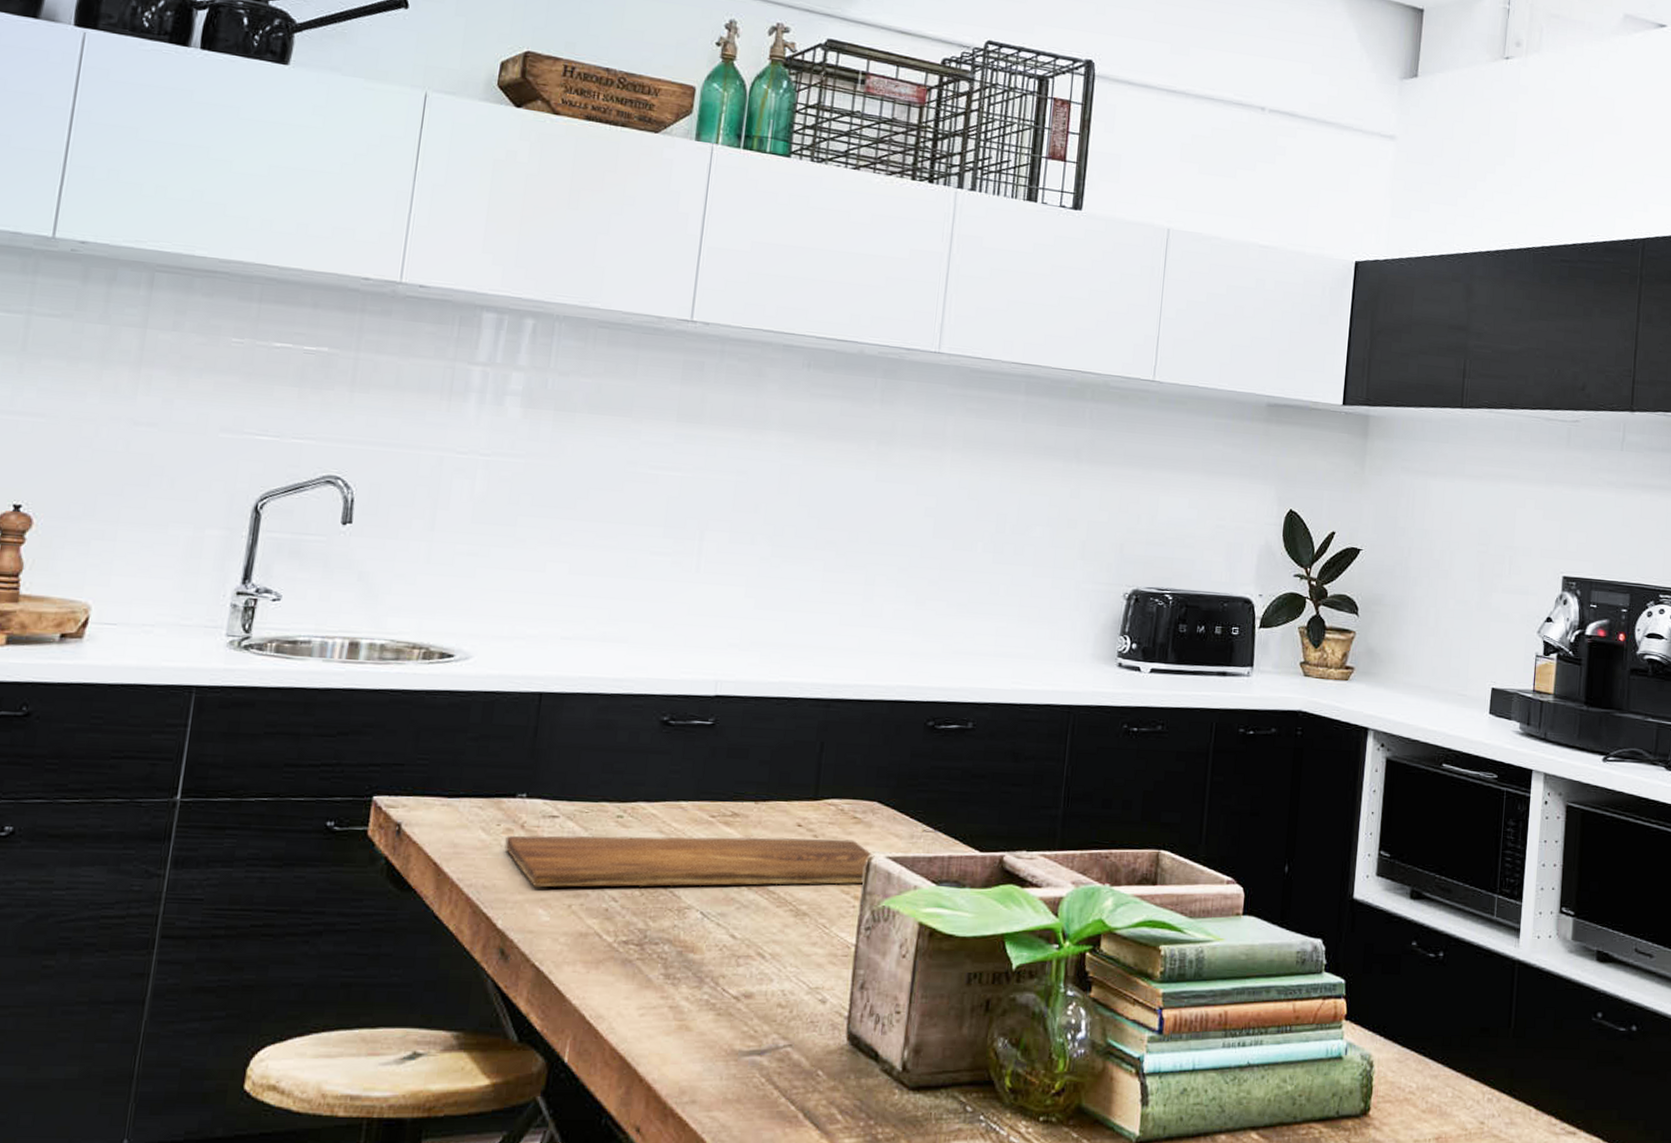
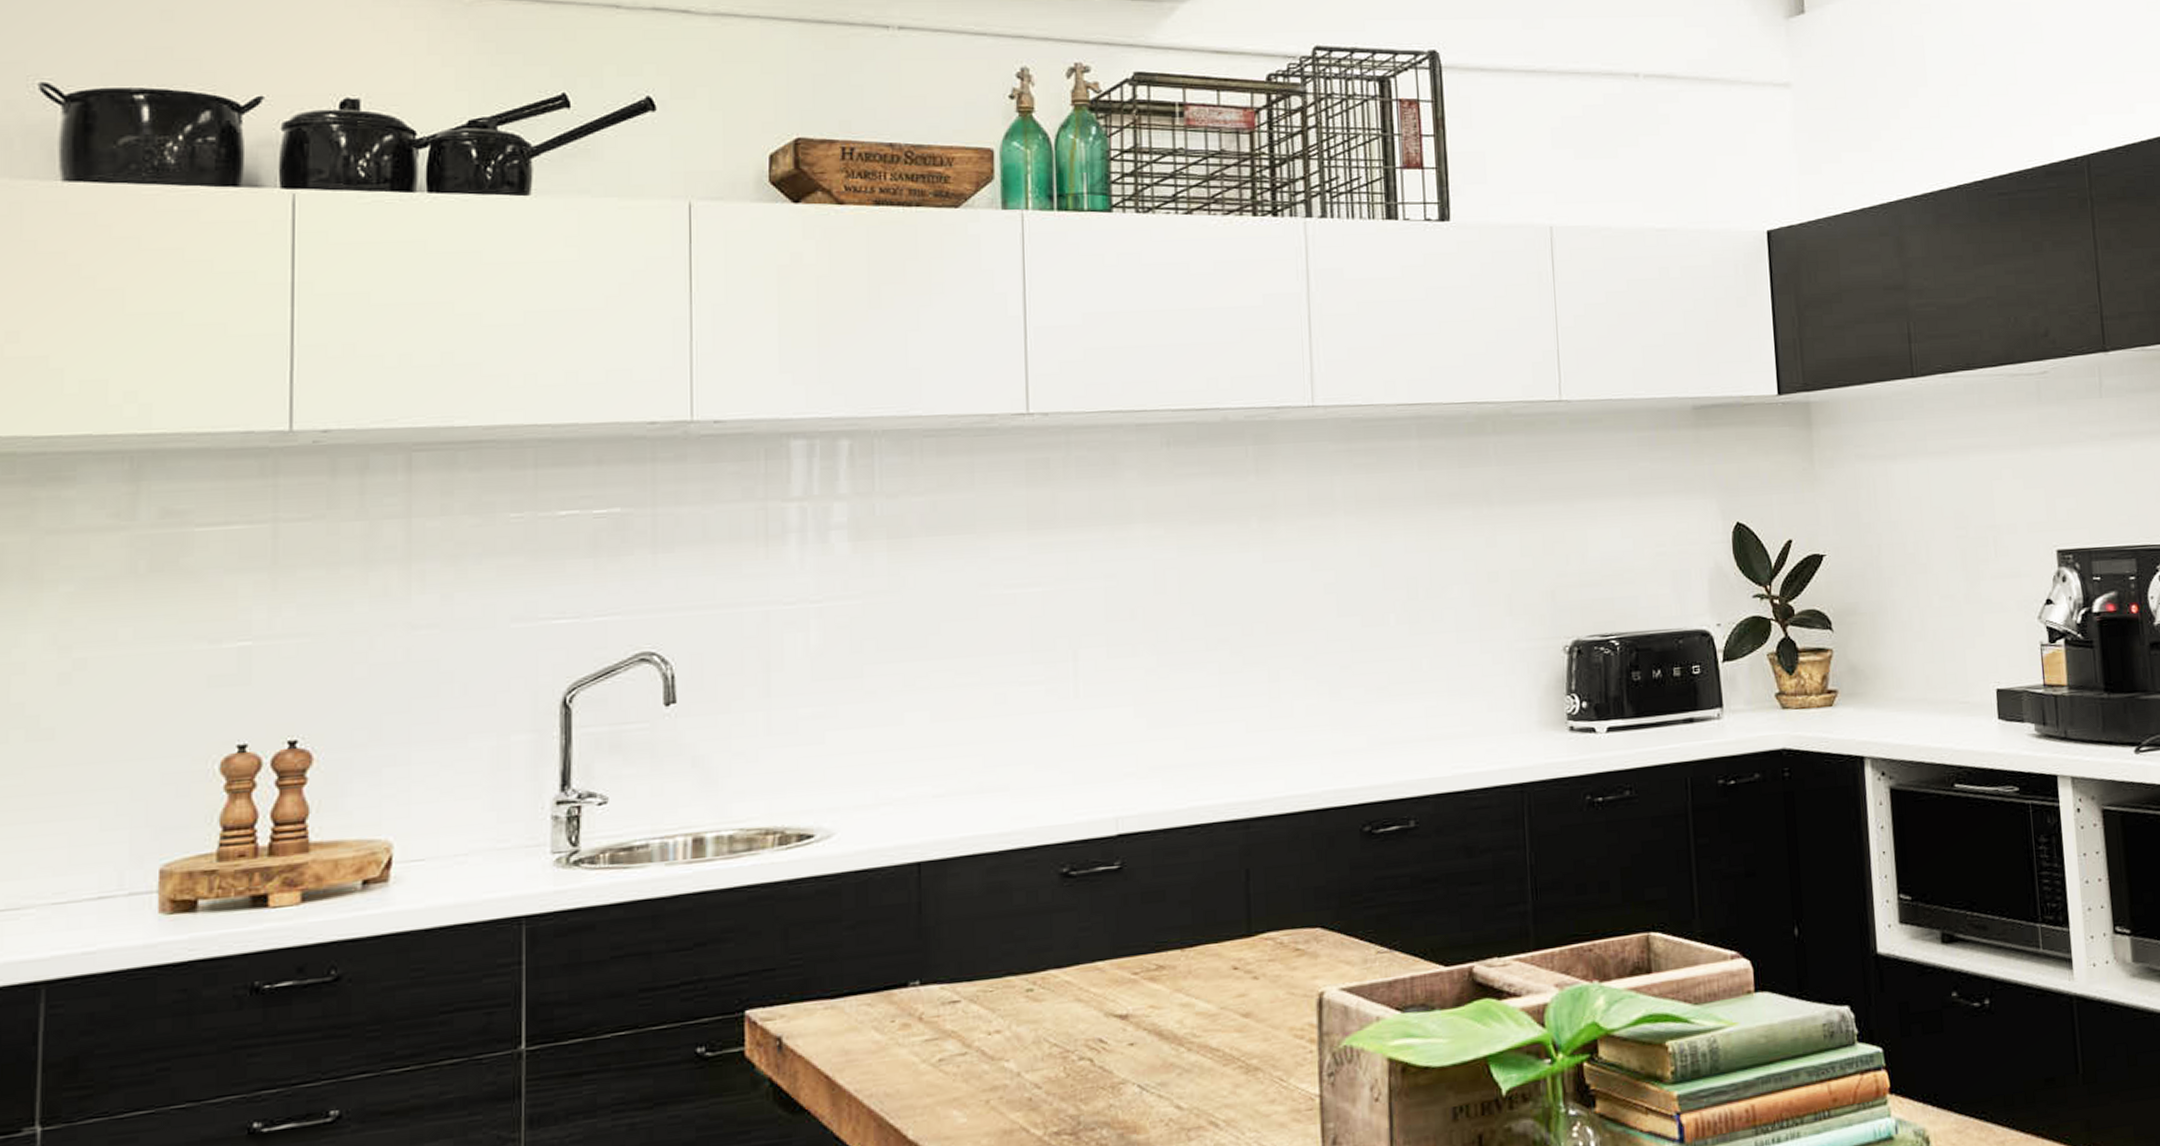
cutting board: present [505,835,875,888] -> none [903,975,1326,1086]

